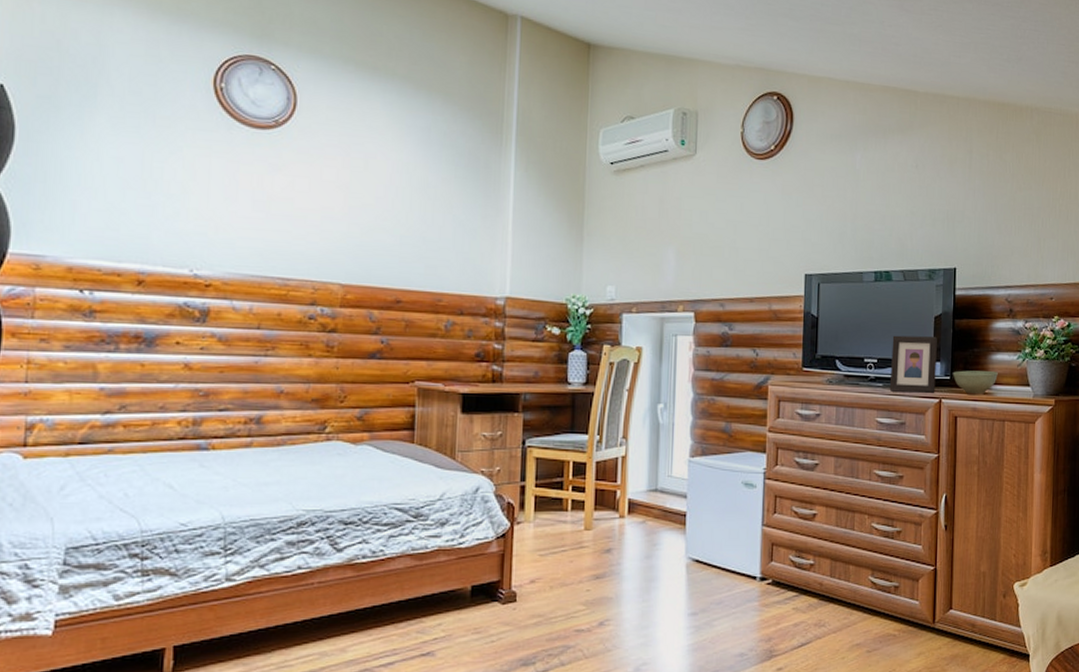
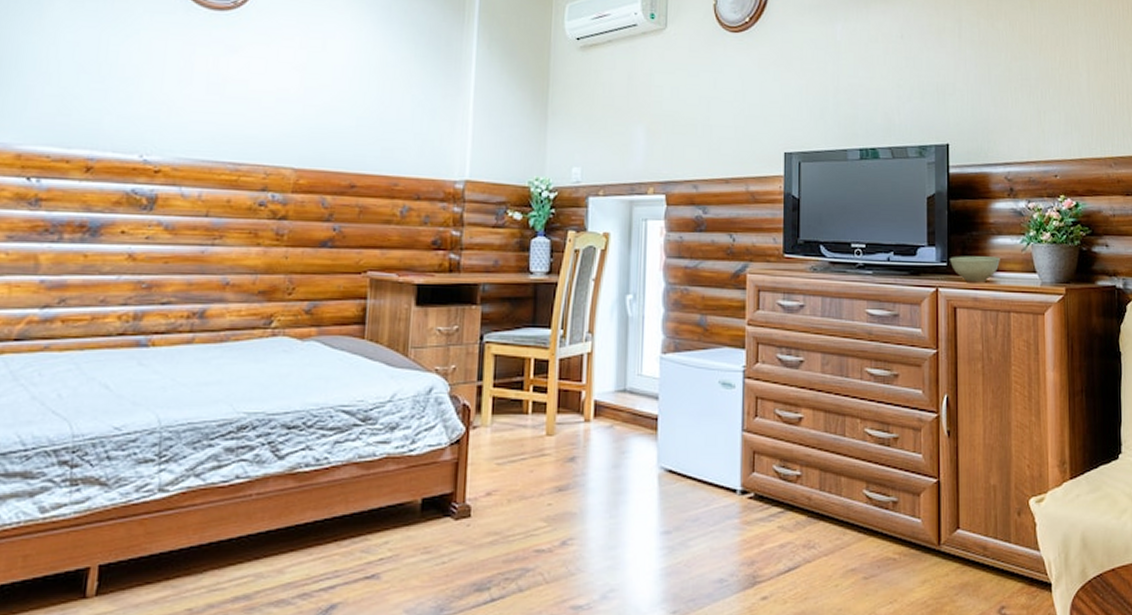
picture frame: present [889,335,937,393] -> none [880,217,931,281]

